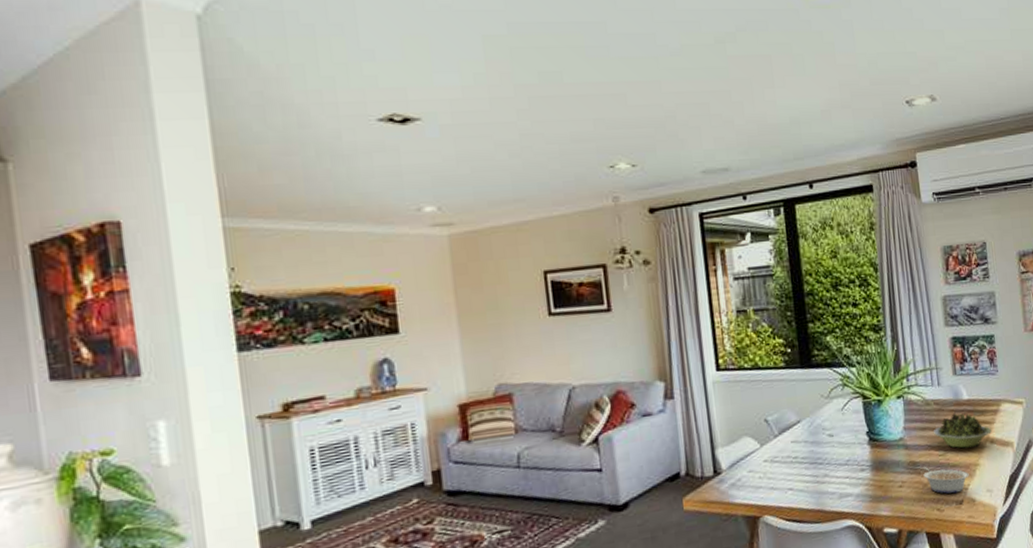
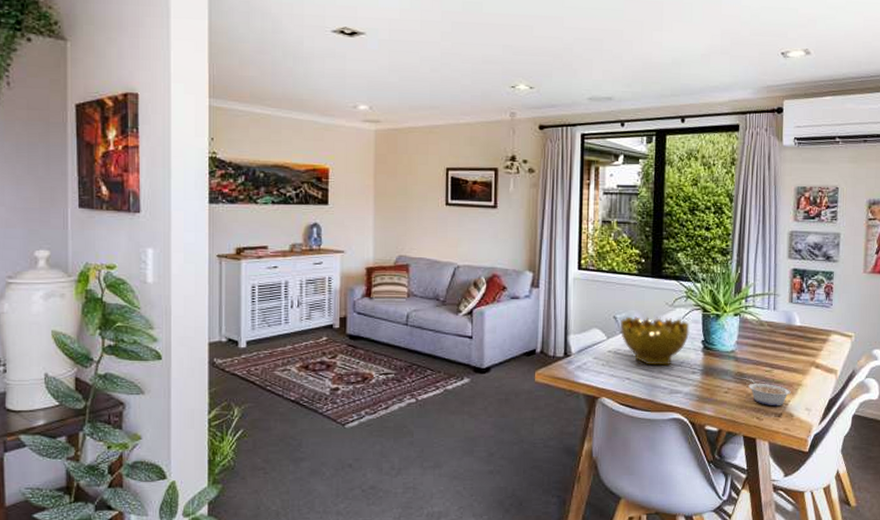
decorative bowl: none [772,410,851,470] -> present [620,316,689,366]
bowl: present [933,412,991,448] -> none [763,336,818,368]

